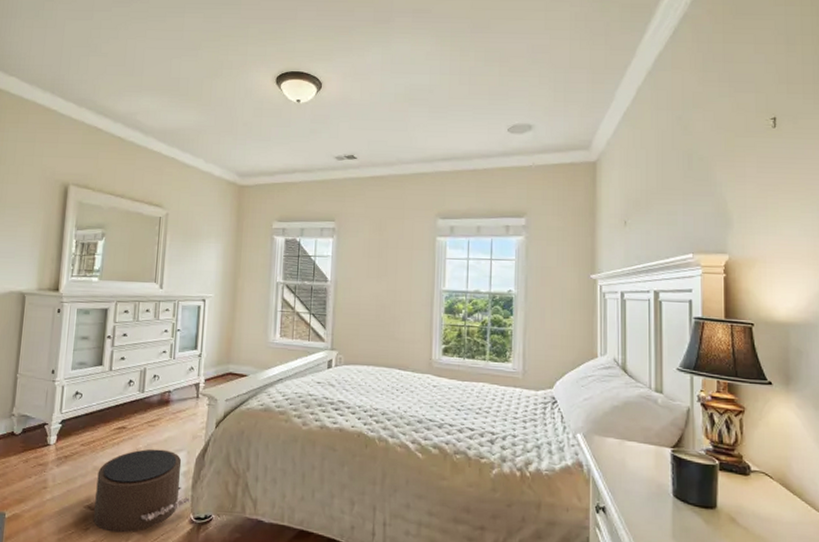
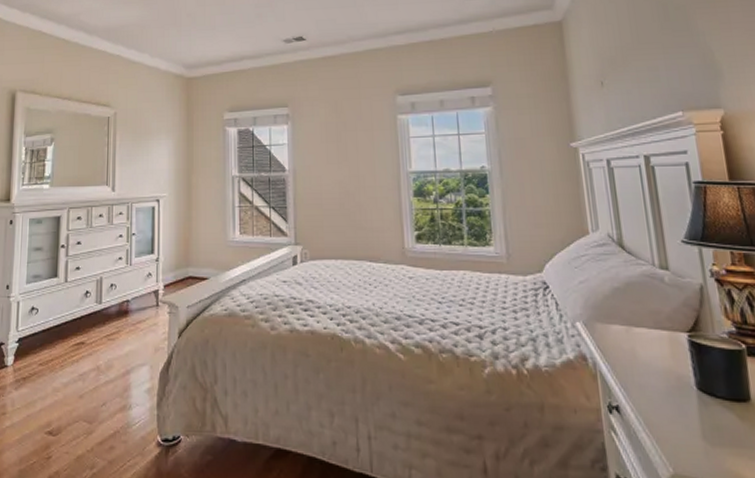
pouf: present [94,449,190,533] -> none [56,365,156,461]

